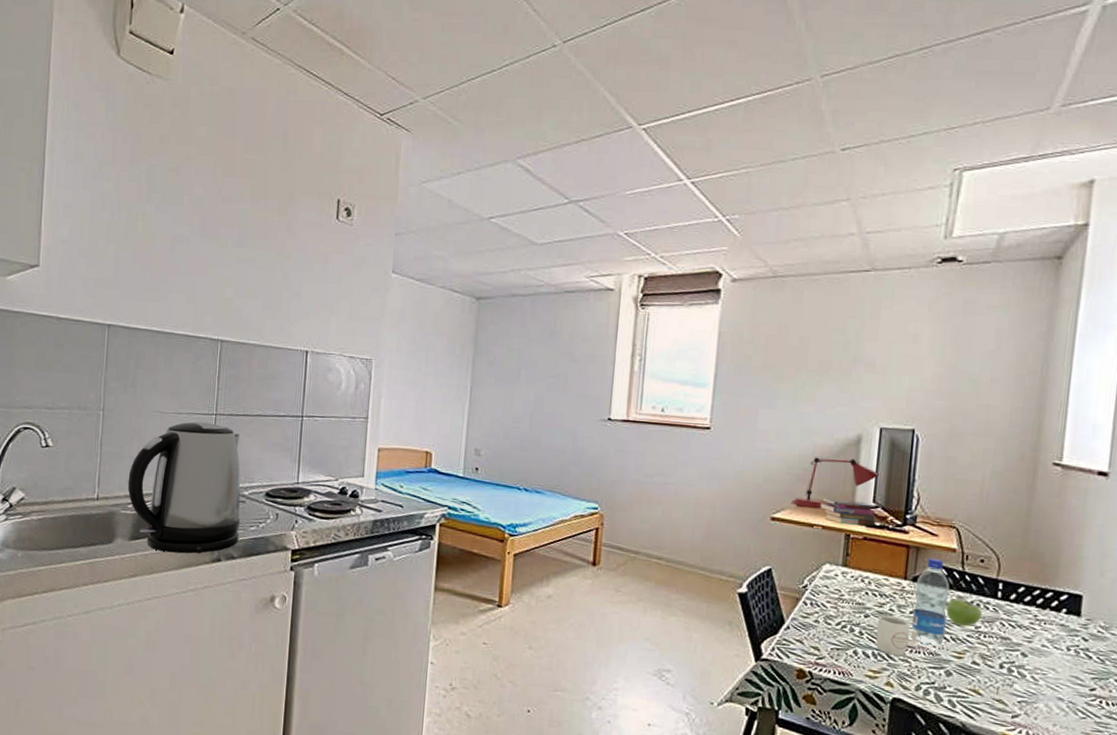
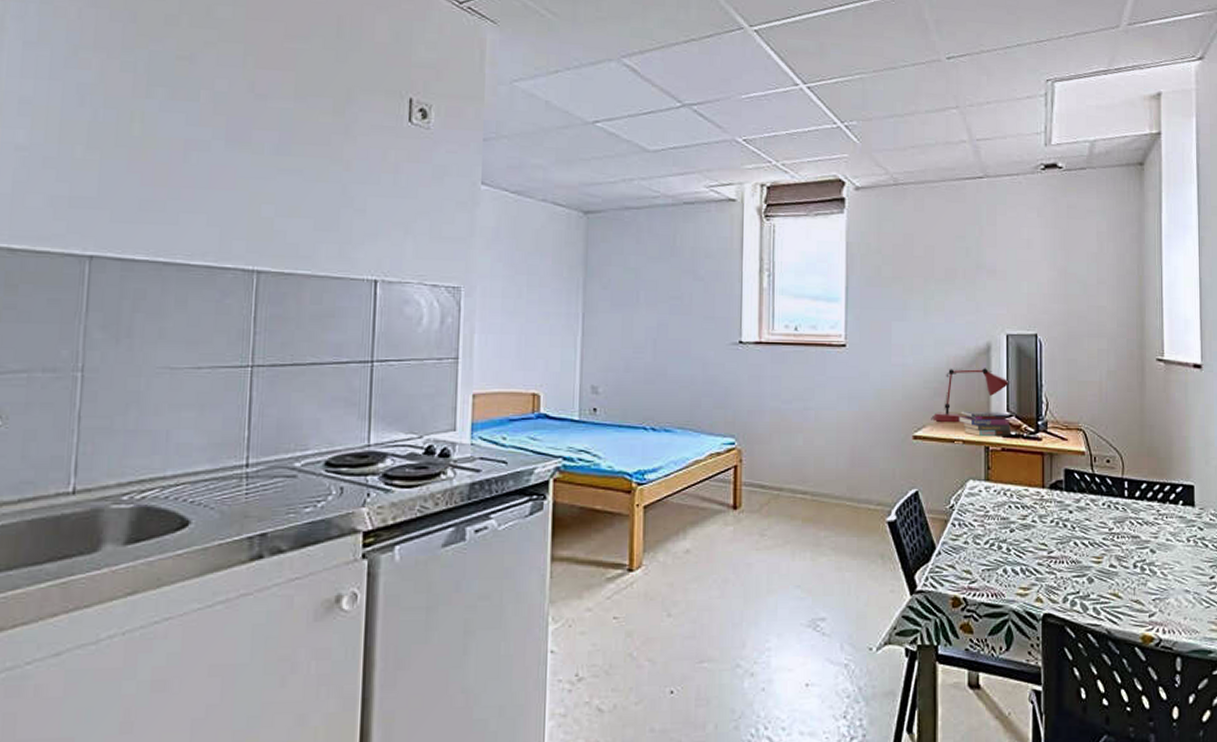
kettle: present [127,421,241,555] -> none [121,377,290,555]
mug: present [875,615,919,656] -> none [1022,528,1061,569]
bottle: present [911,558,950,647] -> none [1053,464,1083,554]
fruit: present [946,598,982,627] -> none [1082,501,1113,530]

